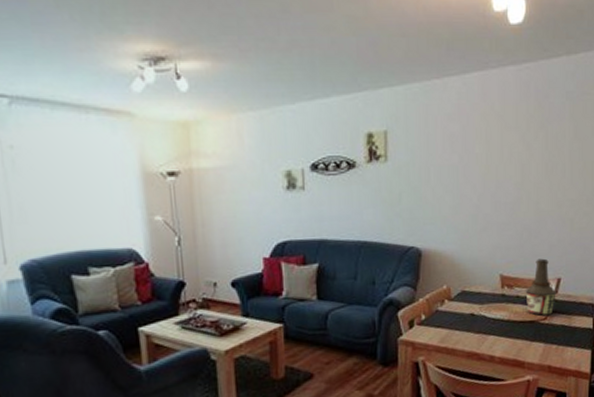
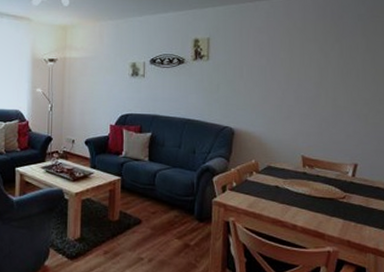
bottle: present [525,258,556,316] -> none [325,145,354,195]

